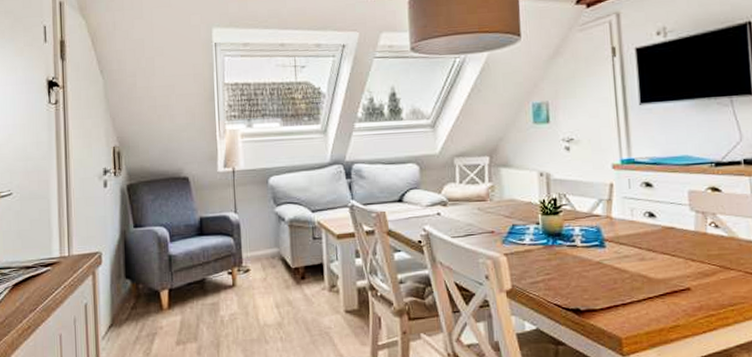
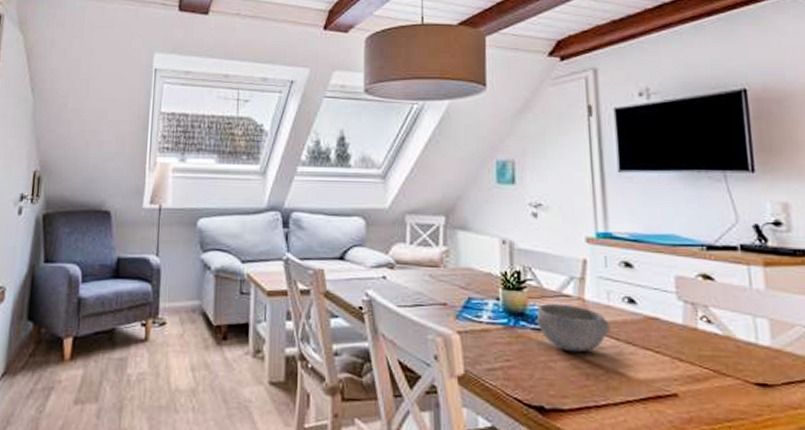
bowl: none [571,223,634,262] -> present [536,304,611,353]

